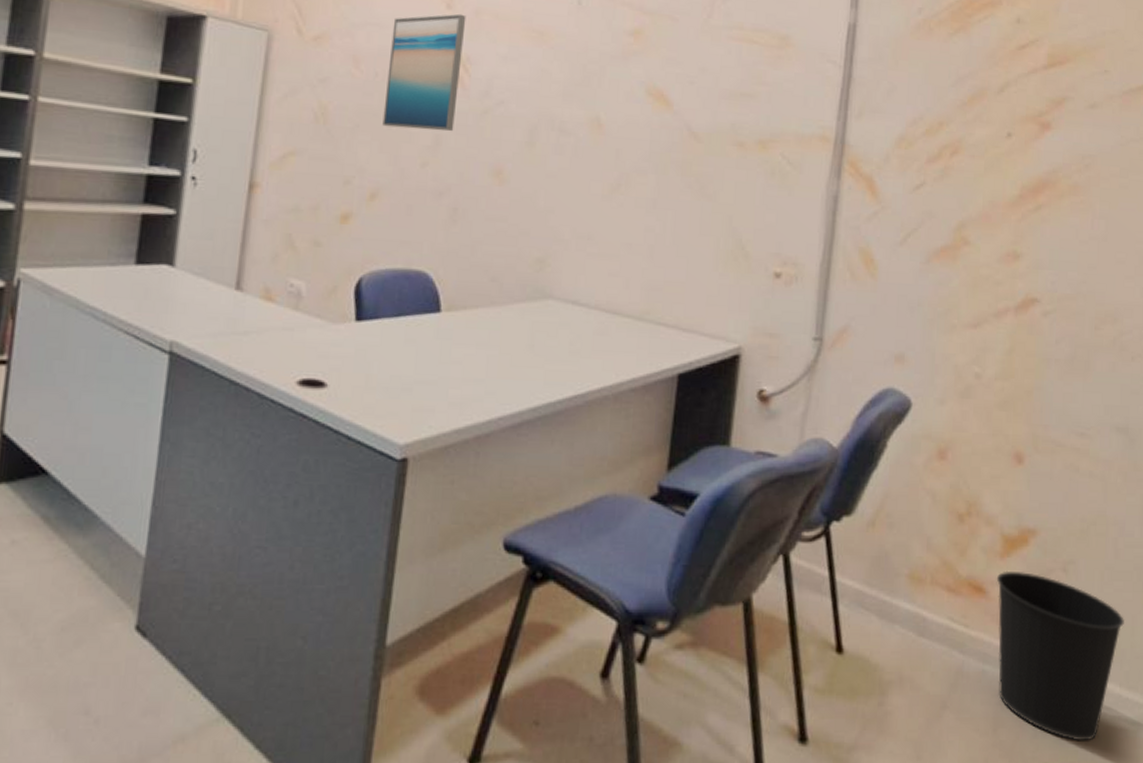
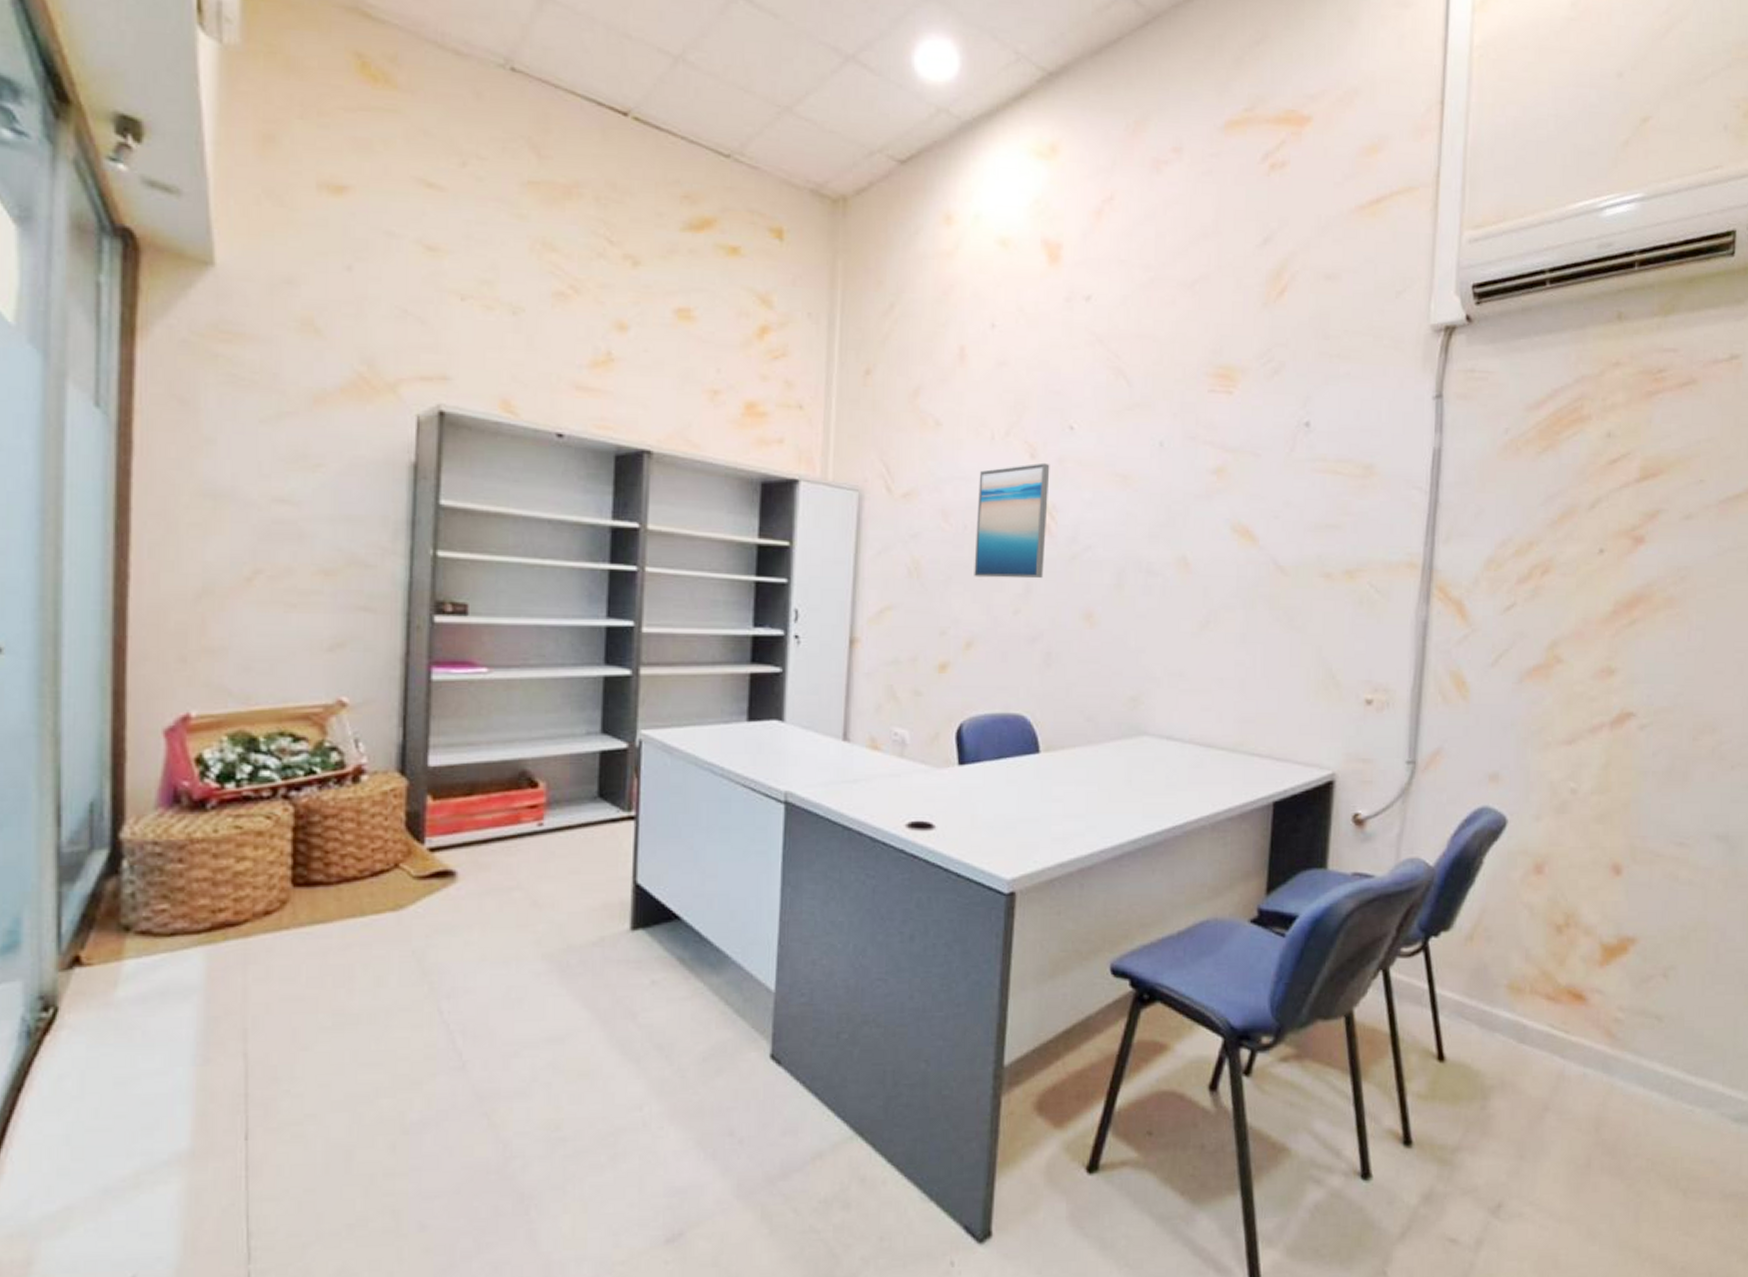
wastebasket: present [996,570,1124,741] -> none [1596,978,1726,1138]

